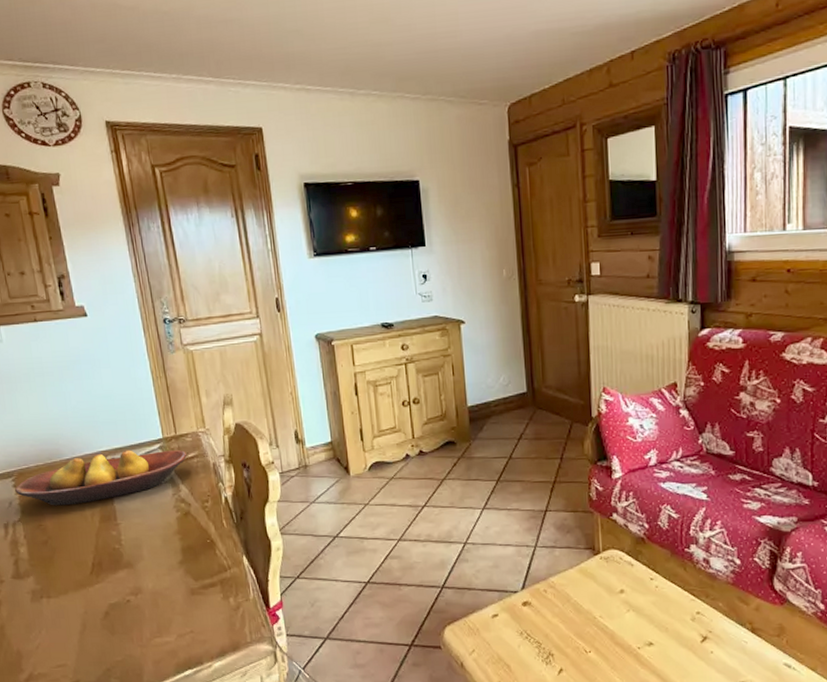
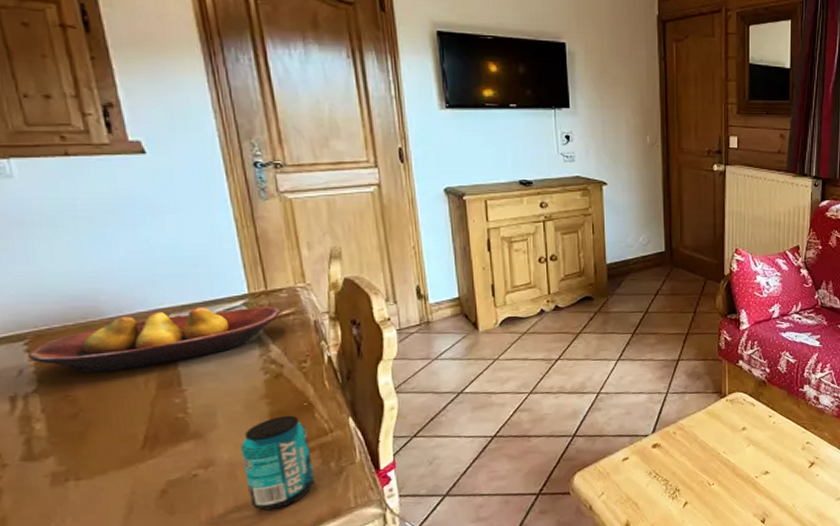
beverage can: none [160,551,219,638] -> present [240,415,316,511]

